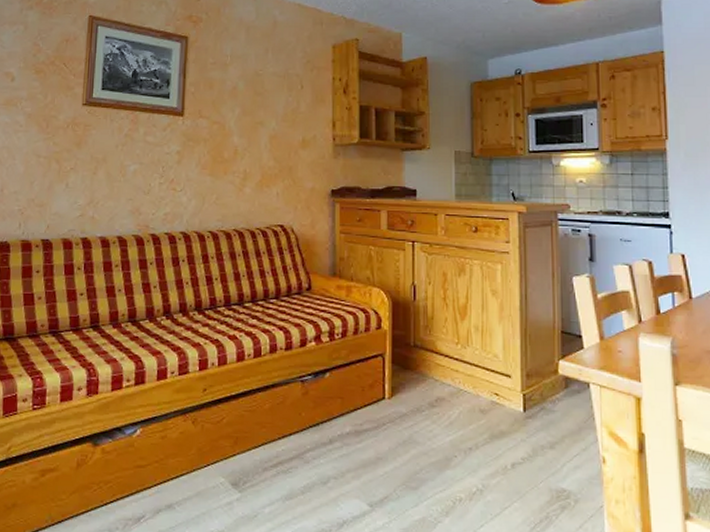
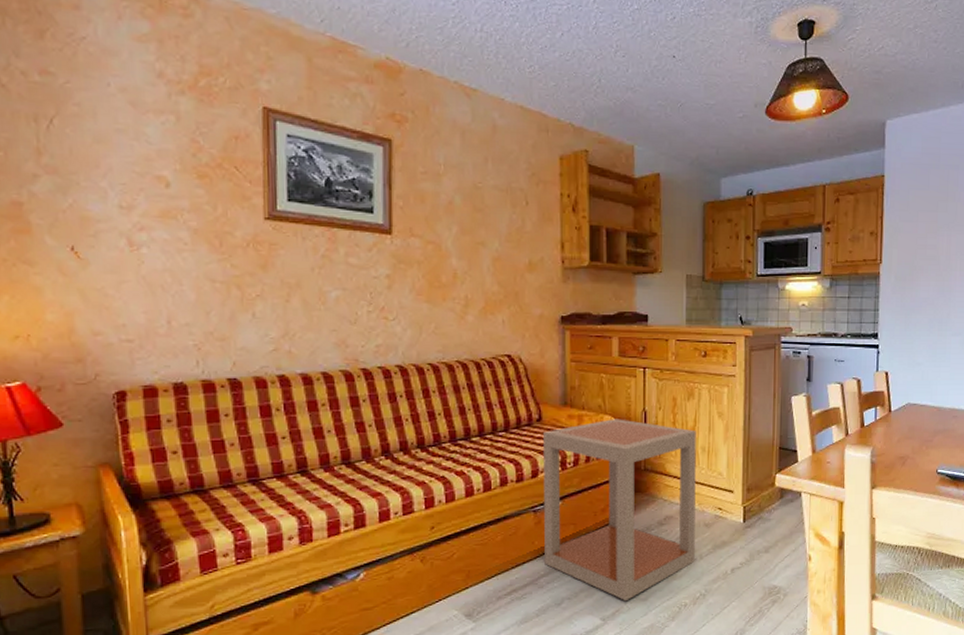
side table: none [311,291,470,487] -> present [542,419,696,601]

